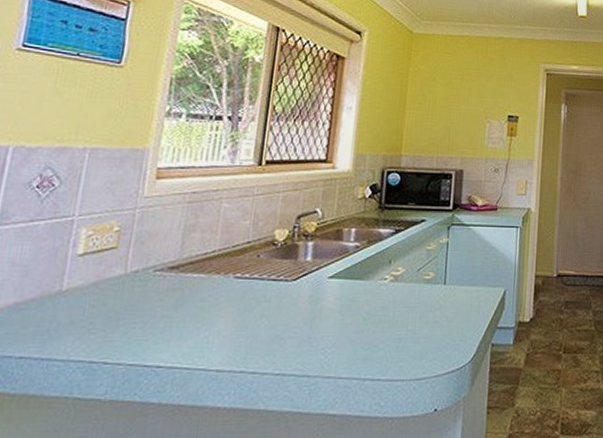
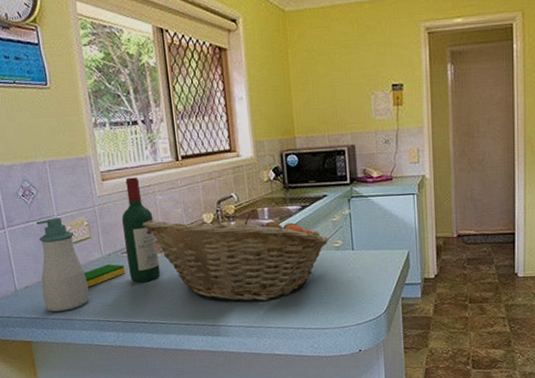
soap bottle: none [13,218,95,347] -> present [35,217,90,312]
dish sponge: none [89,284,153,314] -> present [83,264,125,287]
wine bottle: none [157,178,211,311] -> present [122,177,161,283]
fruit basket: none [193,232,420,343] -> present [141,213,329,302]

